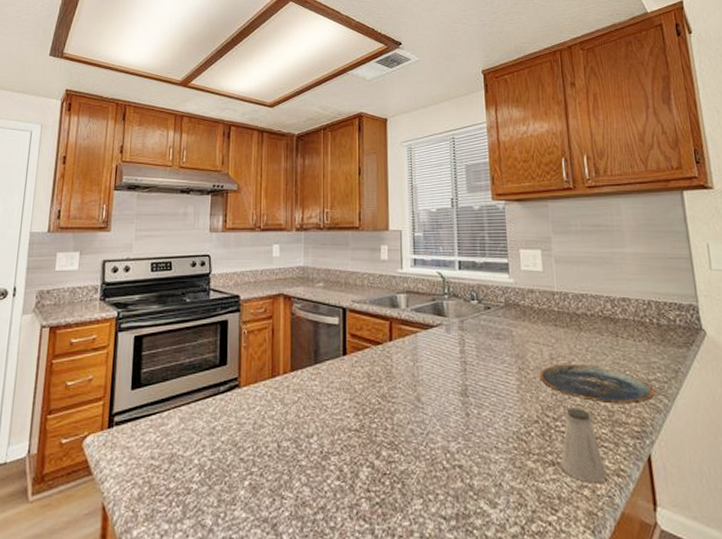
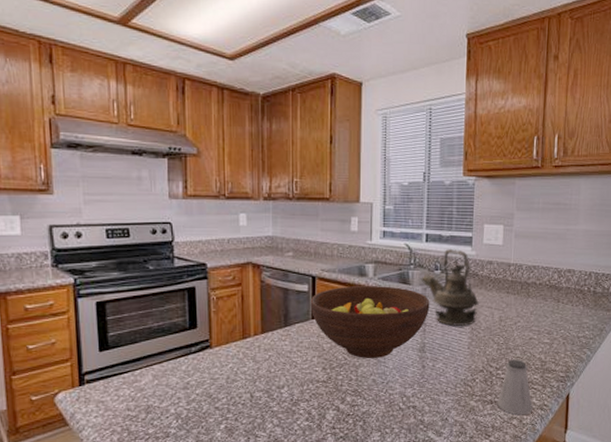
fruit bowl: none [341,318,469,403] -> present [310,286,430,358]
teapot: none [456,276,525,366] -> present [421,248,480,327]
plate: present [539,364,655,404] -> none [488,325,581,356]

